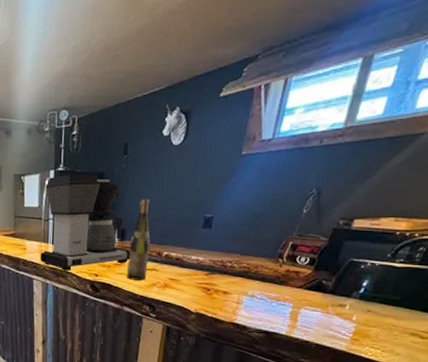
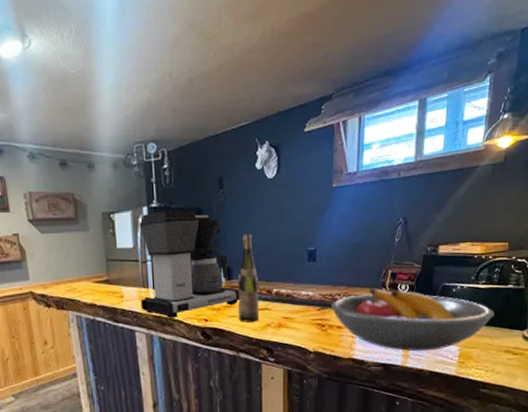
fruit bowl: none [219,258,408,325] -> present [330,288,494,351]

